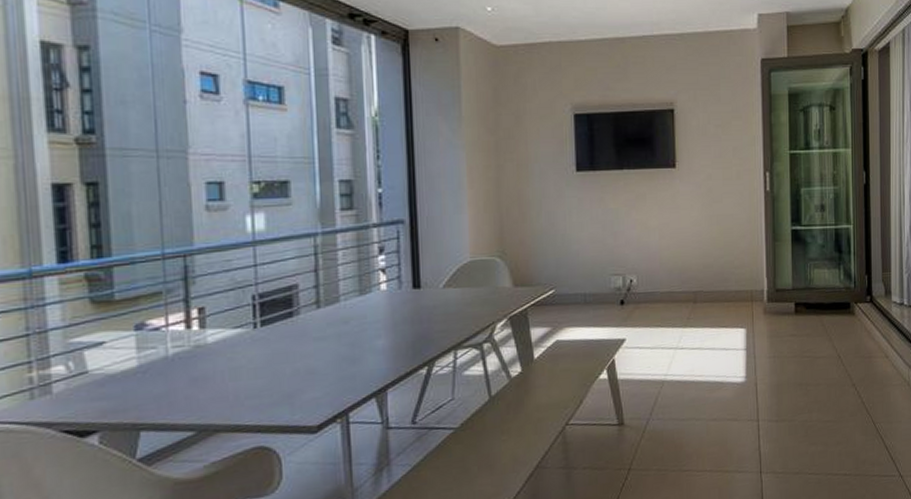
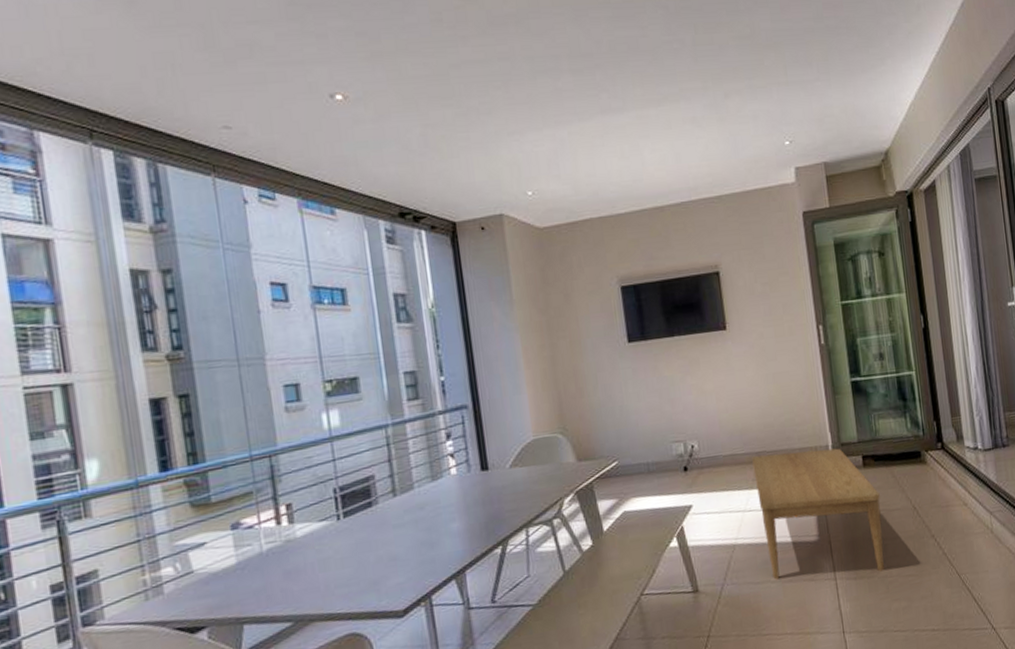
coffee table: none [689,293,808,418] -> present [752,448,884,580]

